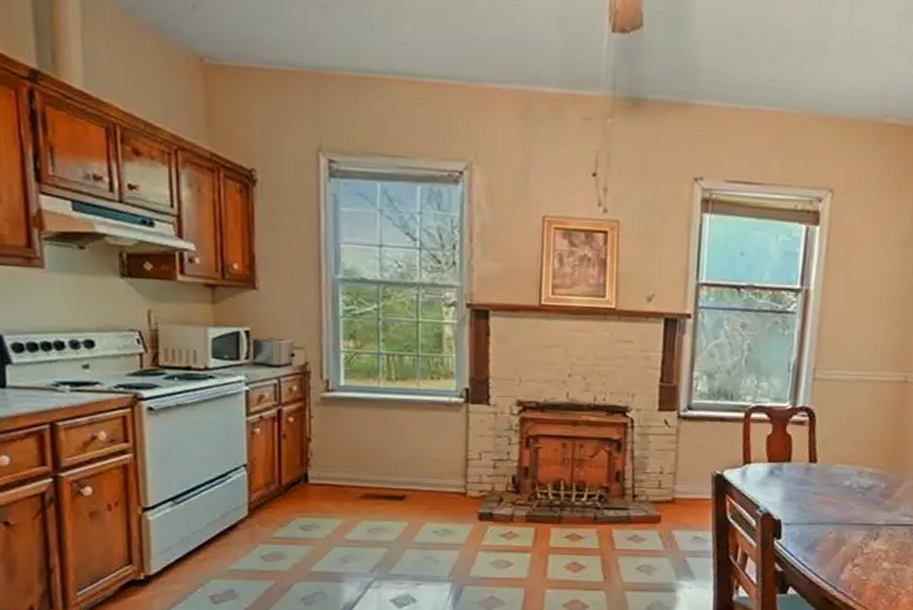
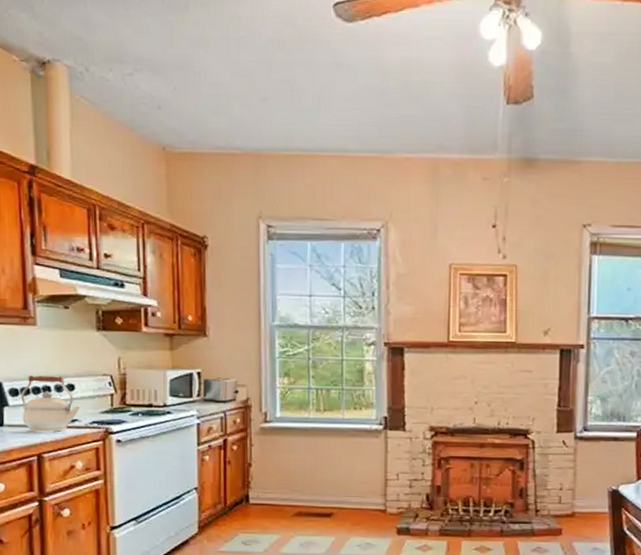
kettle: none [27,328,101,397] -> present [21,375,80,433]

